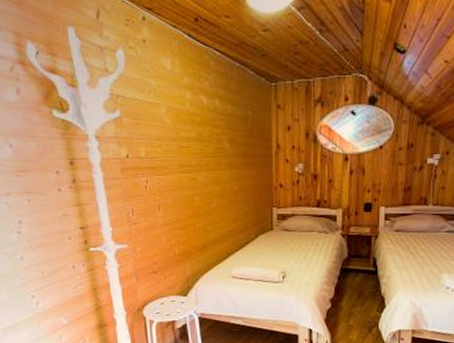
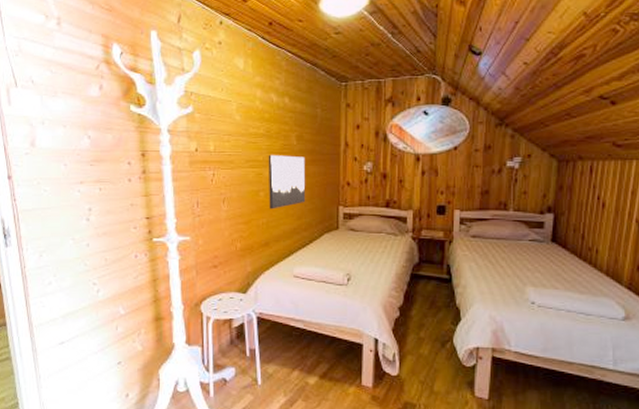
wall art: none [201,159,241,214] -> present [268,155,306,209]

